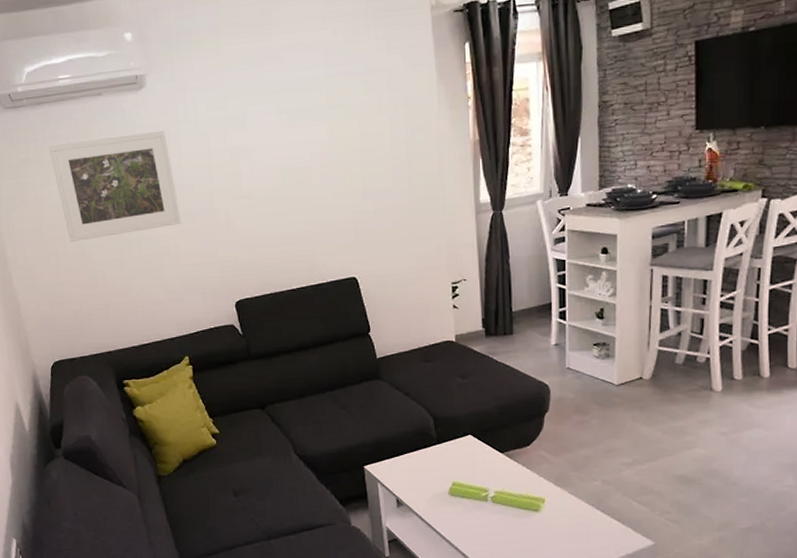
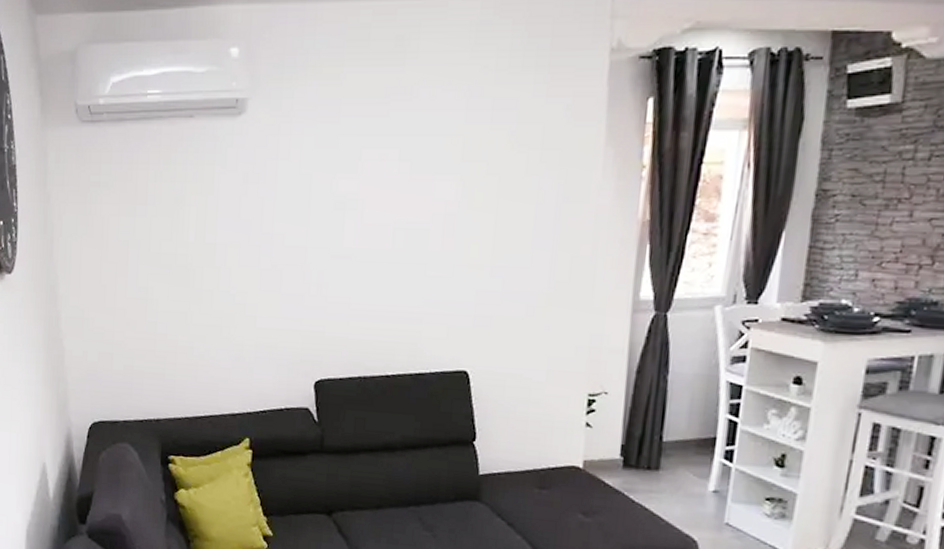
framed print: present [49,130,182,242] -> none [124,166,265,285]

